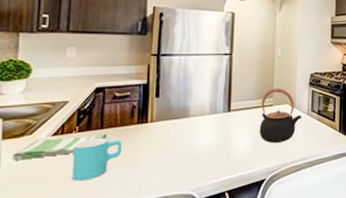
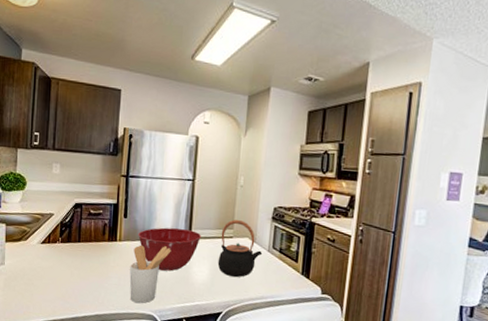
dish towel: present [12,133,108,160] -> none [13,245,84,262]
cup: present [71,138,122,181] -> none [55,250,95,287]
utensil holder: none [164,122,210,185] -> present [129,244,171,304]
mixing bowl: none [173,103,241,147] -> present [138,227,201,271]

